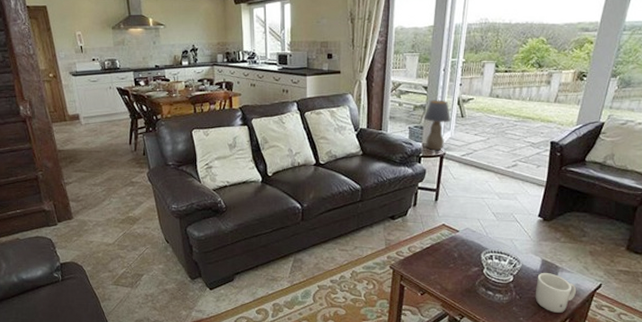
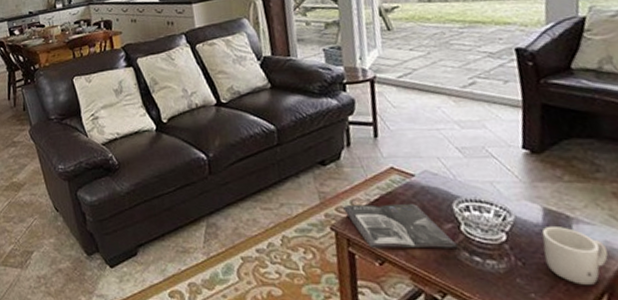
magazine: none [402,251,478,285] -> present [343,203,458,249]
table lamp: present [423,100,451,151] -> none [339,12,375,75]

